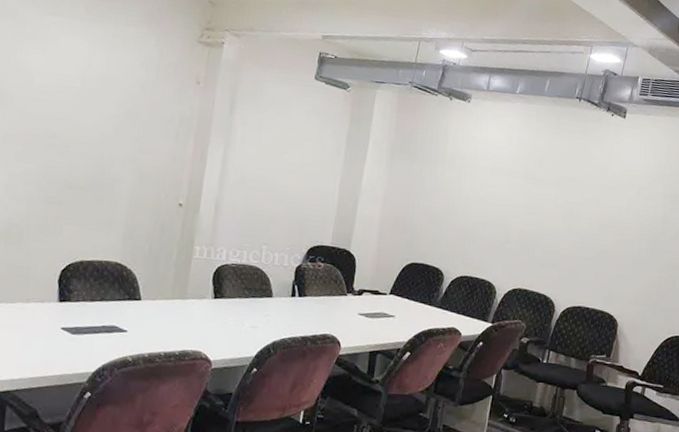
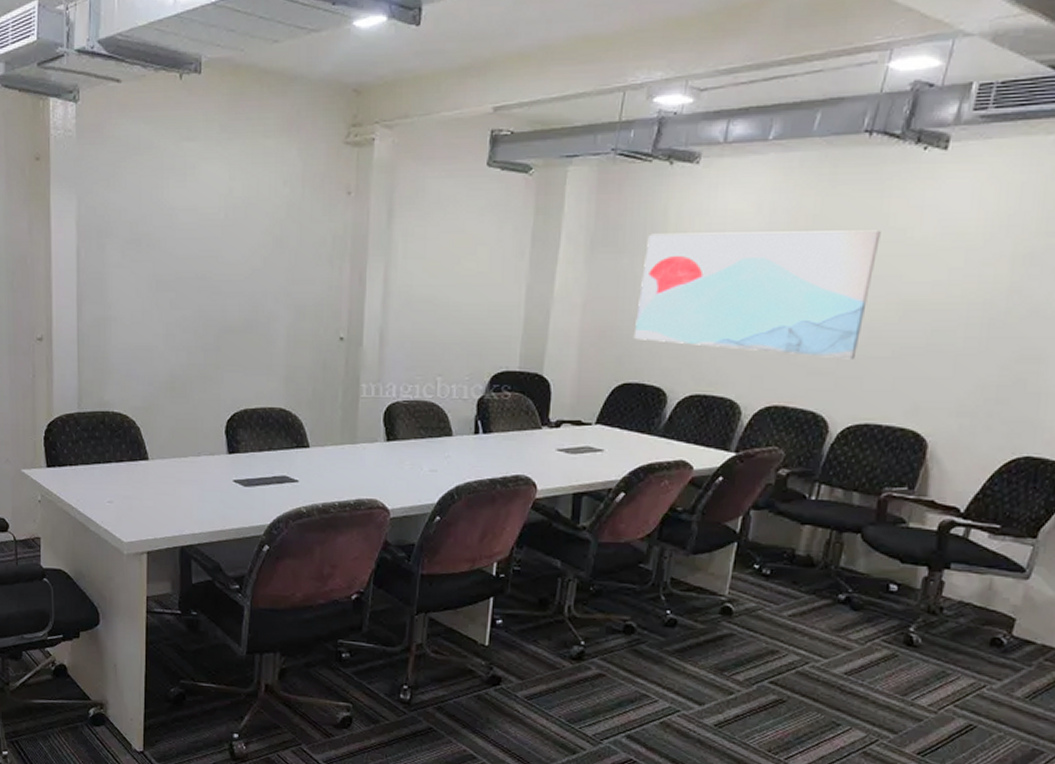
wall art: none [420,149,587,258] -> present [633,230,881,360]

